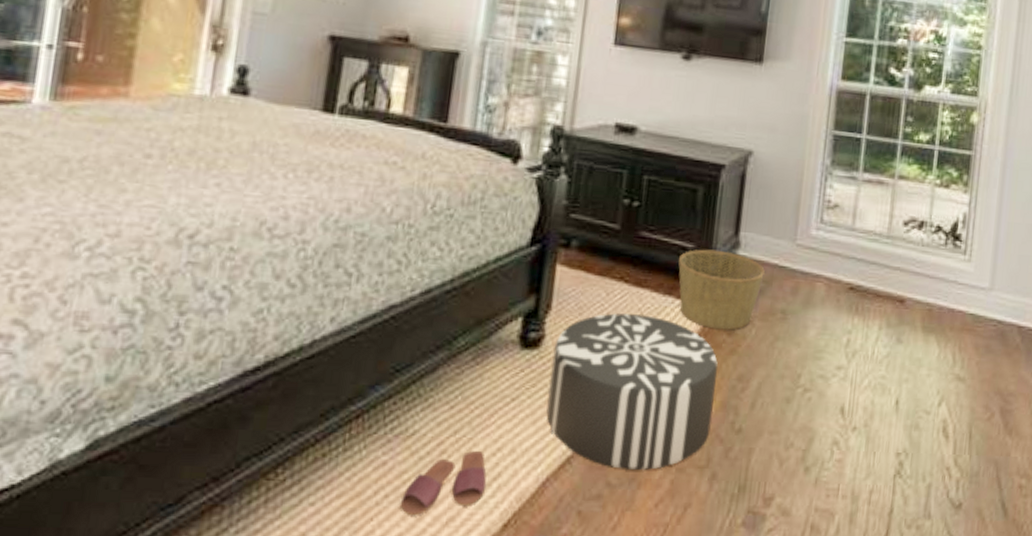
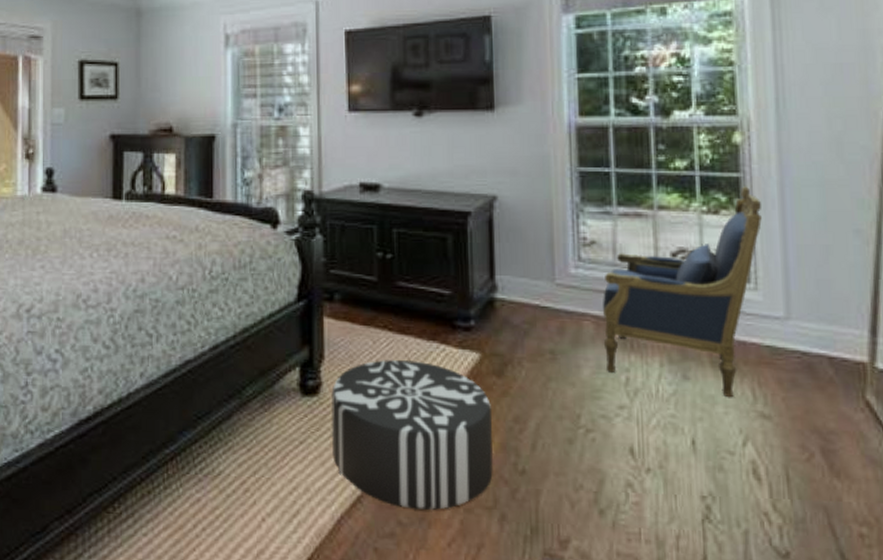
slippers: present [401,451,487,515] -> none [217,490,288,547]
basket: present [678,249,765,330] -> none [438,294,526,372]
armchair: none [831,164,985,361] -> present [603,186,762,398]

